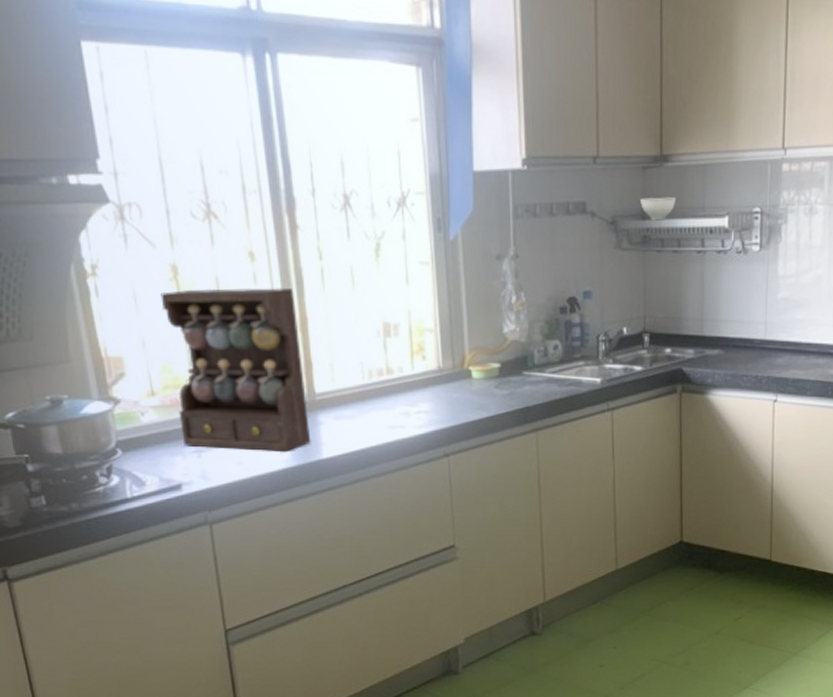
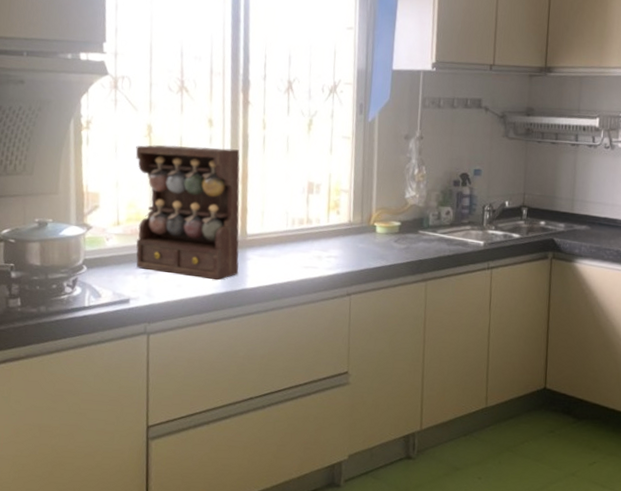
bowl: present [639,197,675,221] -> none [525,99,556,118]

